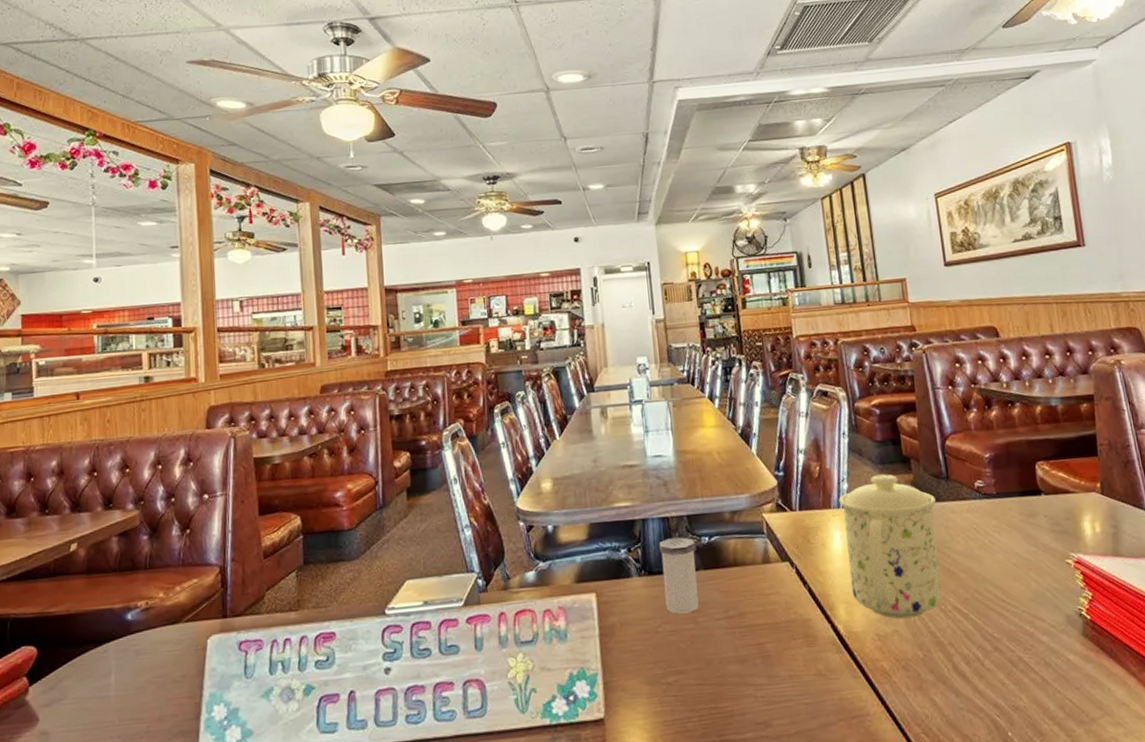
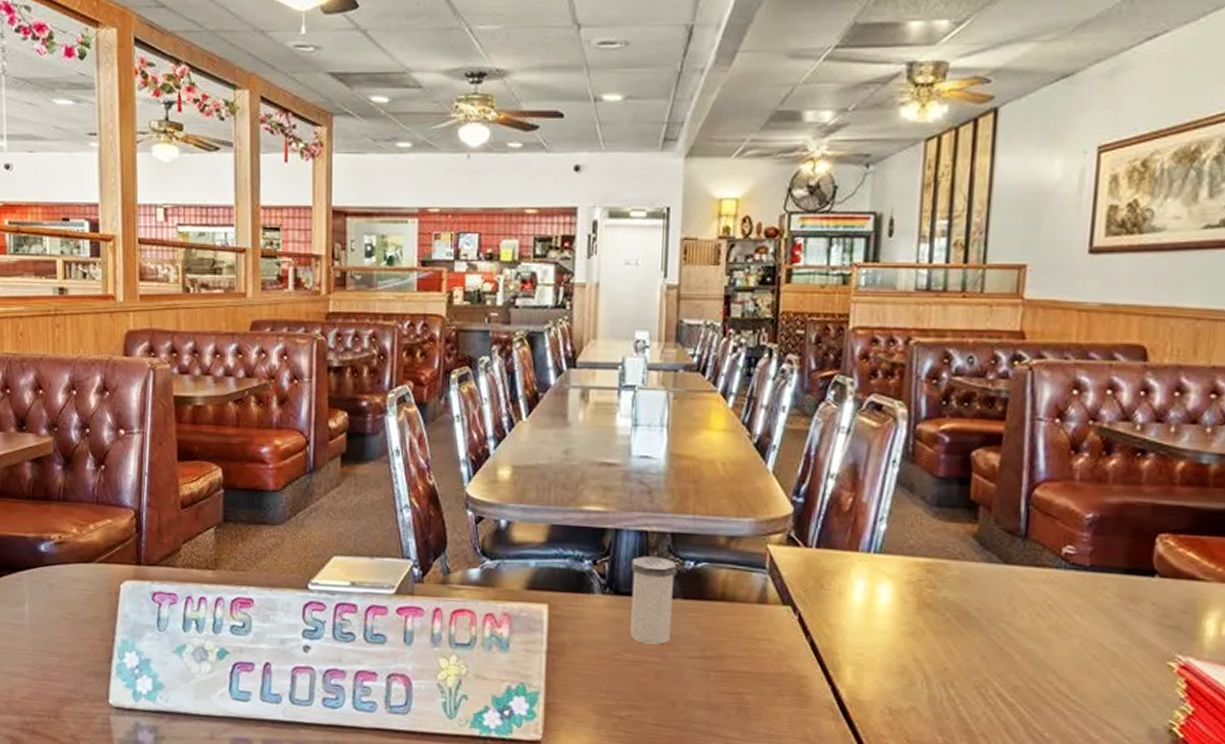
mug: present [838,474,942,619] -> none [866,519,1003,697]

